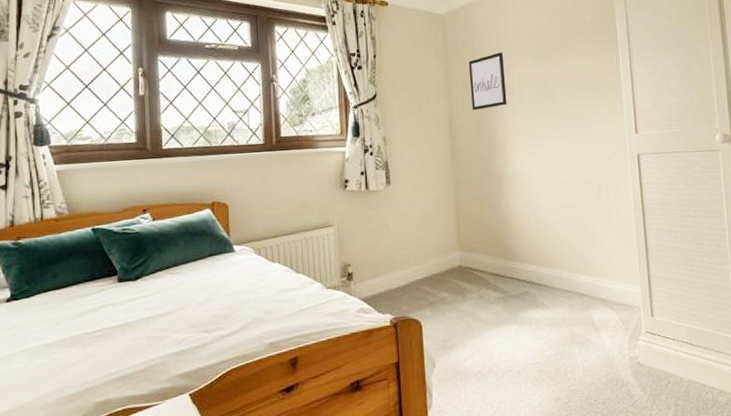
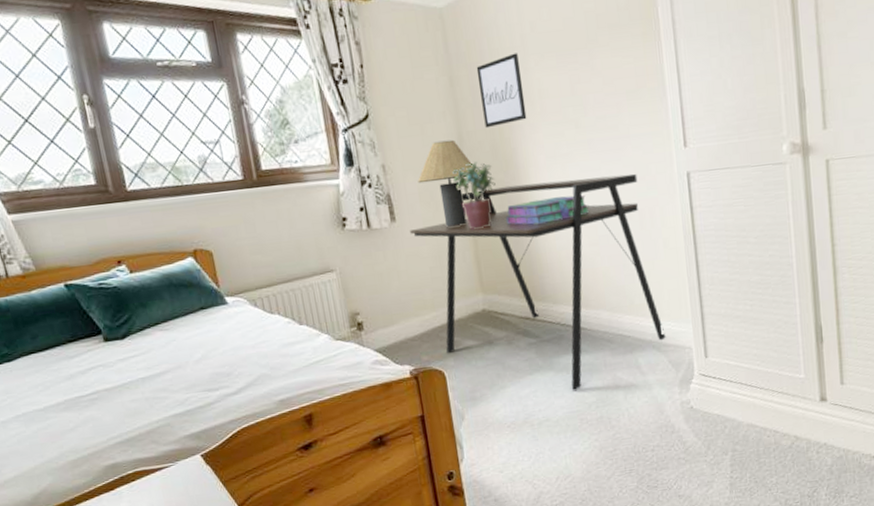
desk: none [402,153,617,343] -> present [410,173,666,390]
table lamp: none [412,119,464,192] -> present [418,139,479,227]
potted plant: none [442,138,478,195] -> present [452,162,496,230]
stack of books: none [484,169,556,193] -> present [506,195,590,225]

